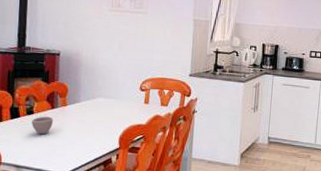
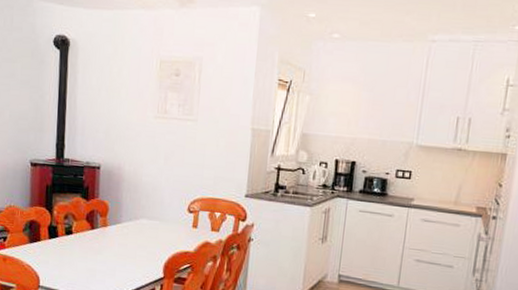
cup: present [32,116,54,135] -> none [70,237,94,258]

